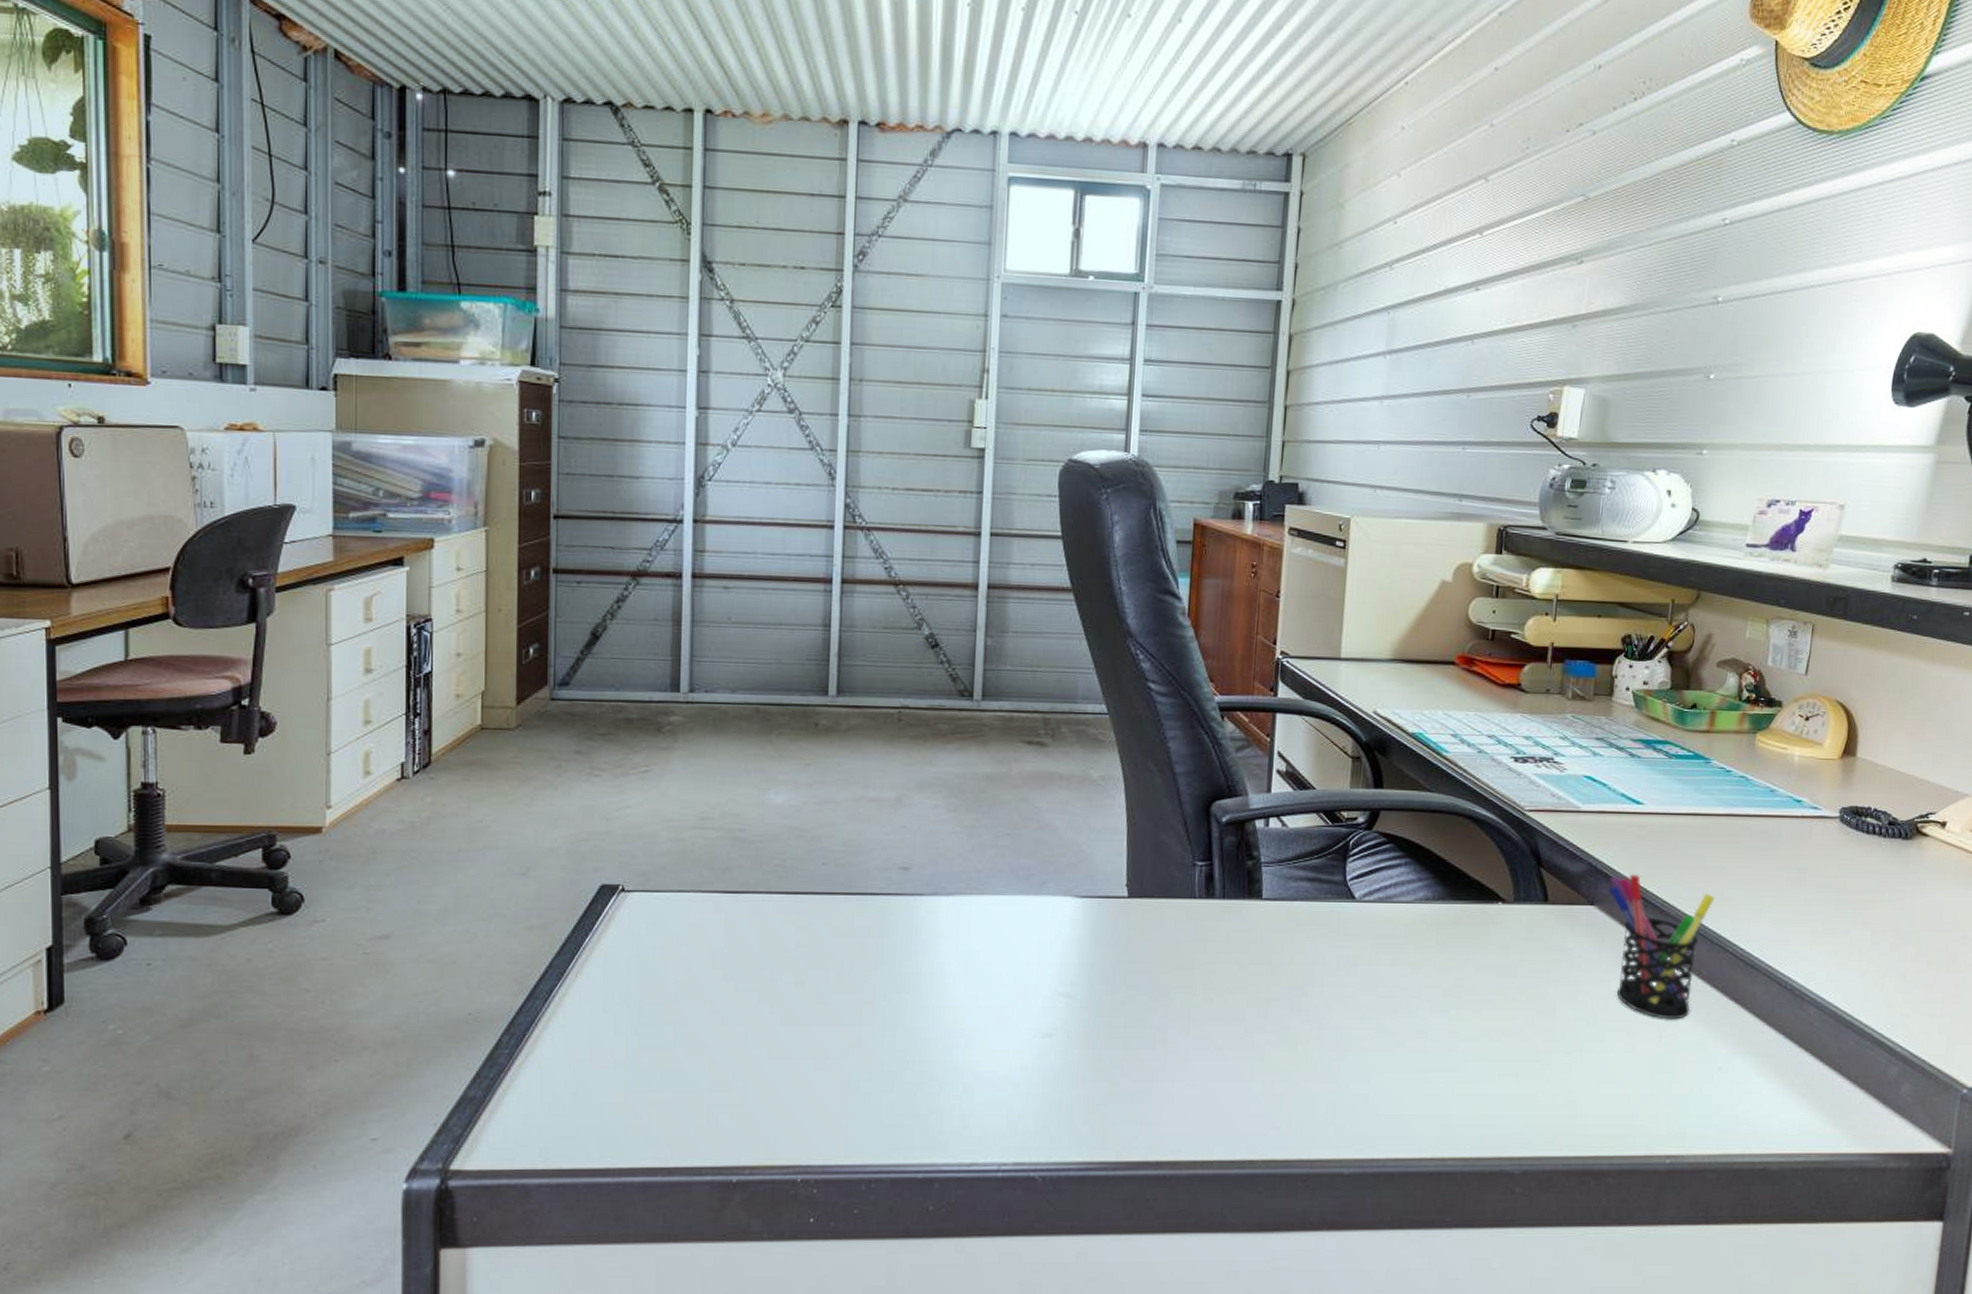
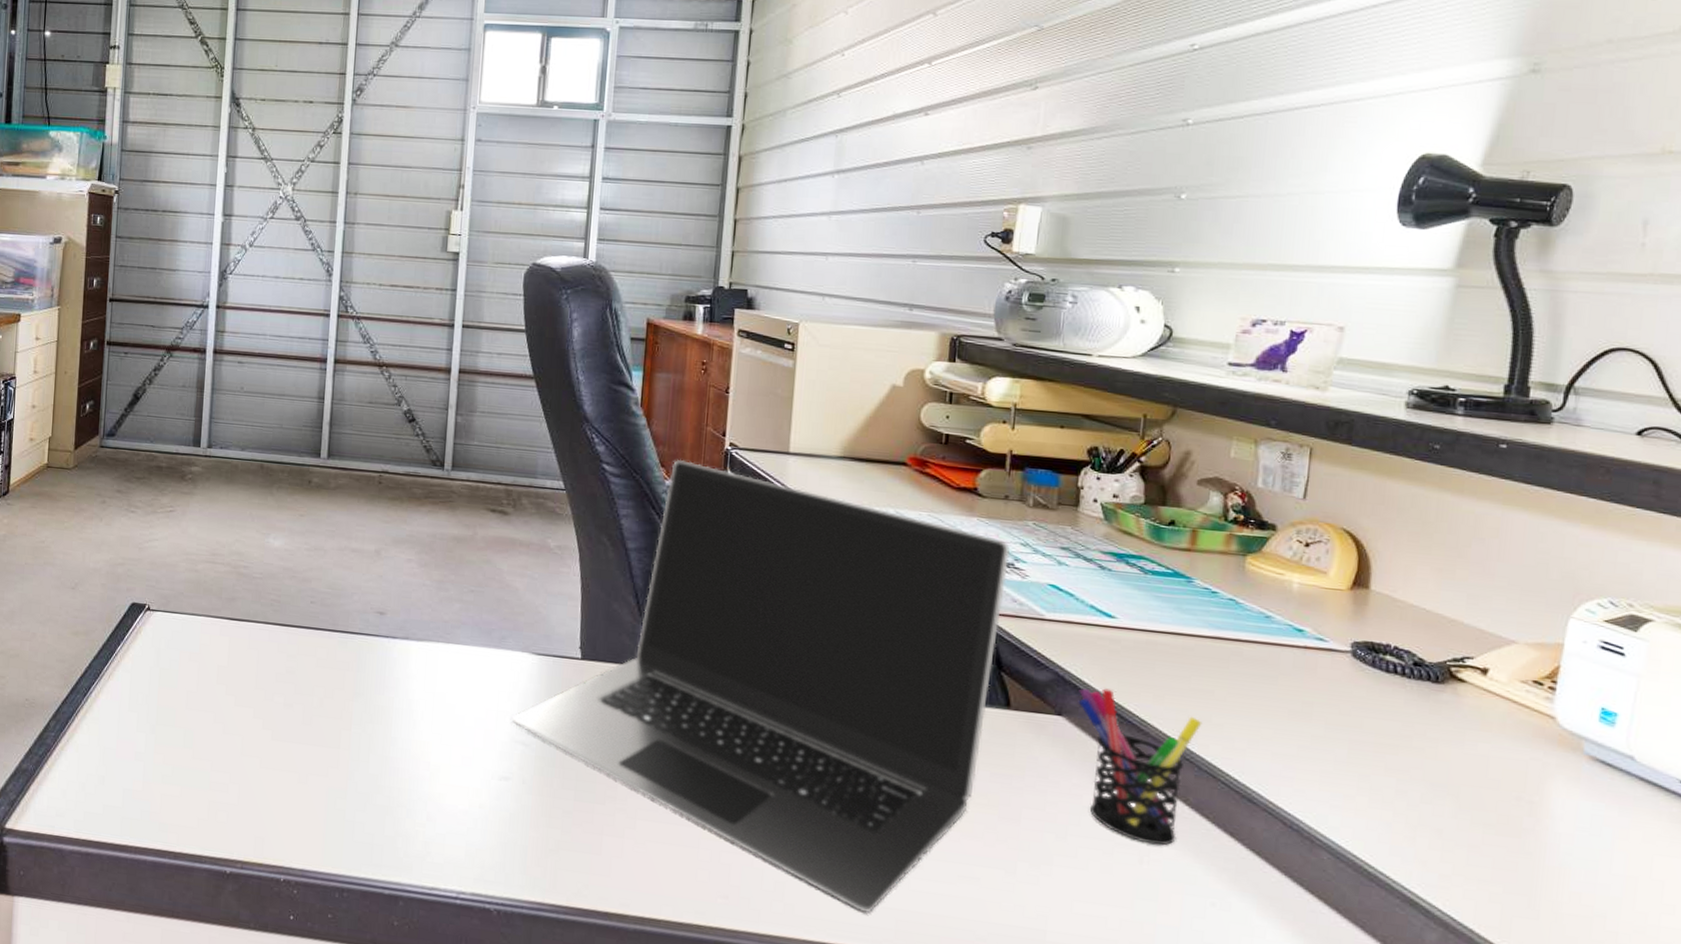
laptop: none [1055,672,1550,1122] -> present [512,459,1010,913]

